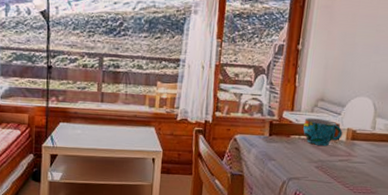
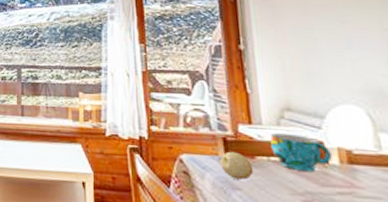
fruit: none [264,132,287,153] -> present [220,151,254,180]

